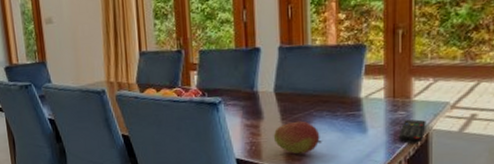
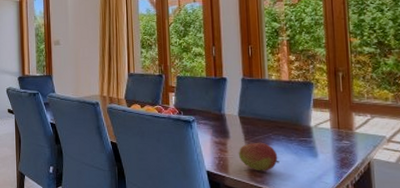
remote control: present [398,119,426,144] -> none [344,148,368,170]

